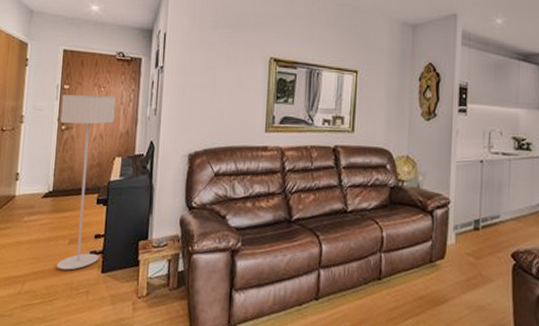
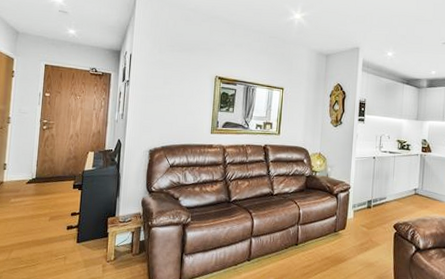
floor lamp: present [57,94,116,270] -> none [39,101,89,241]

